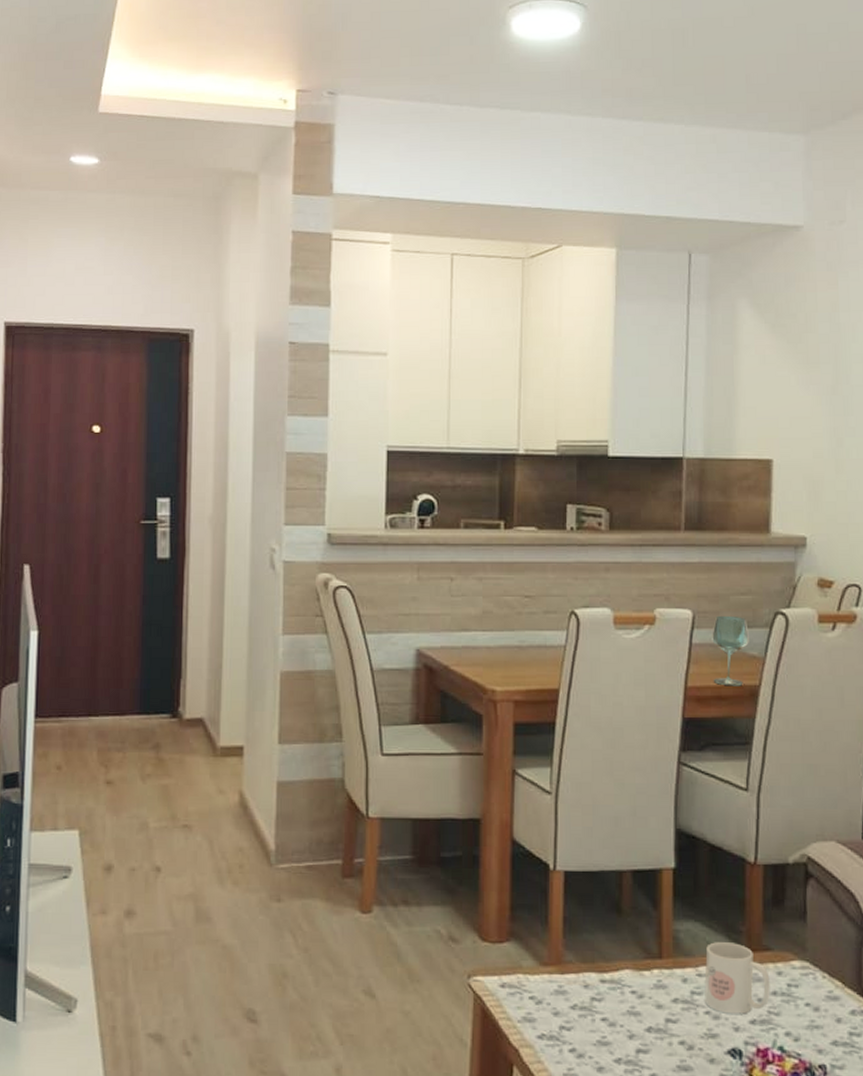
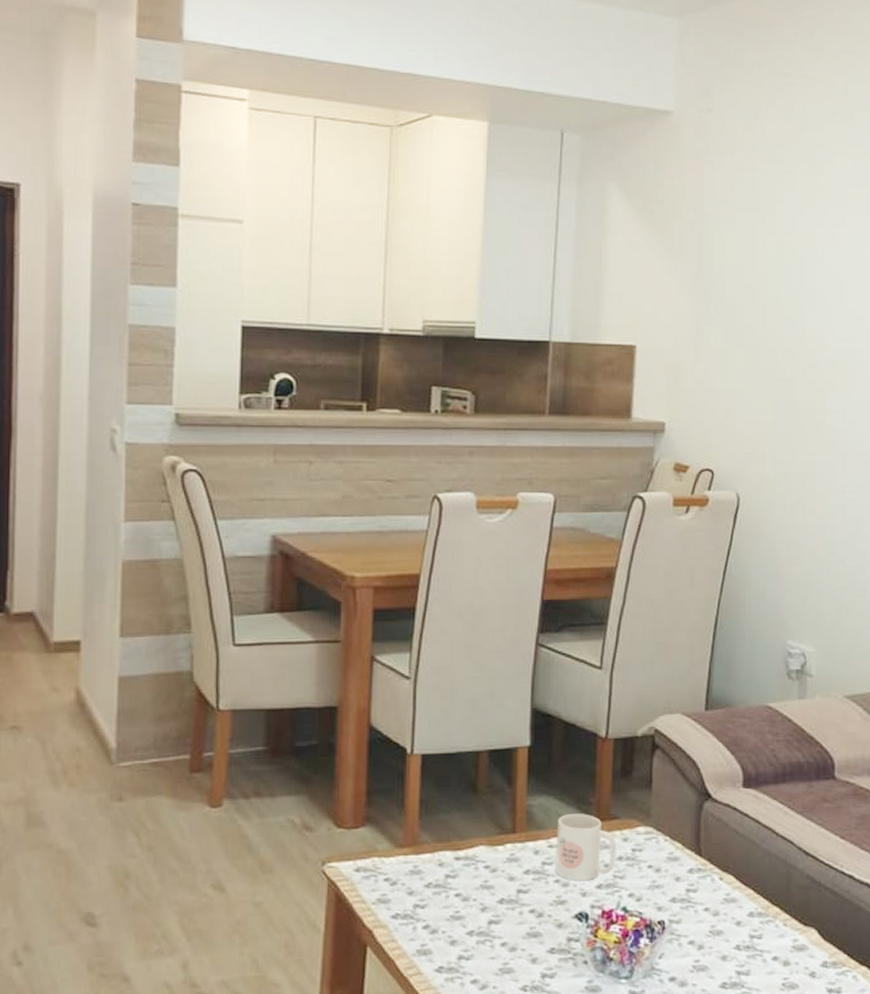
wine glass: present [710,615,749,686] -> none [571,499,608,569]

